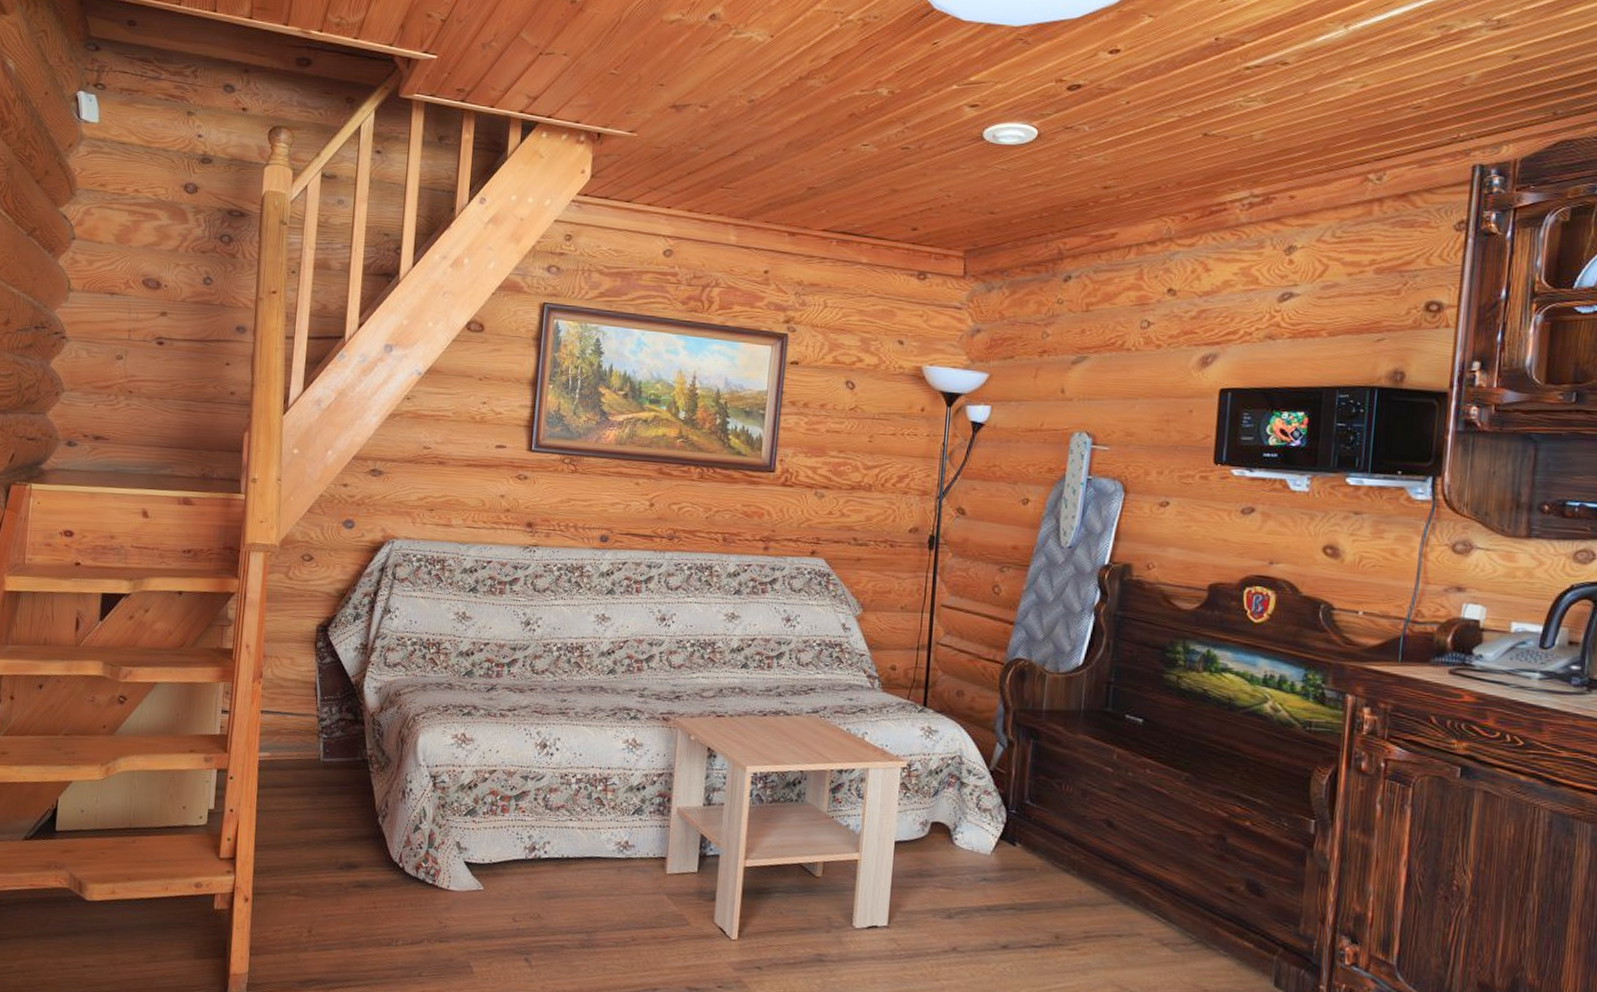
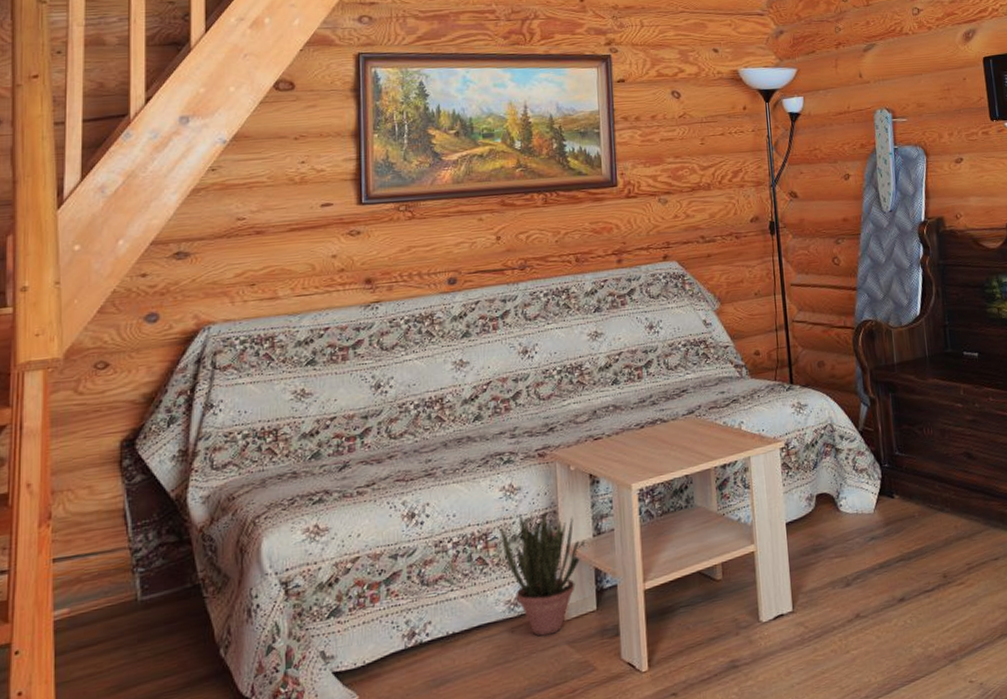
potted plant: none [619,767,696,883] -> present [501,511,586,636]

